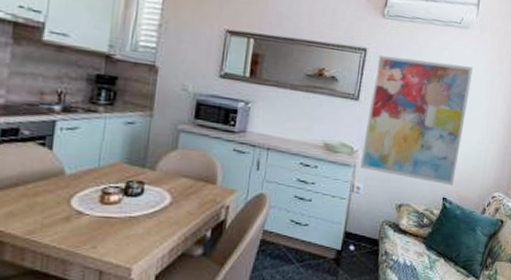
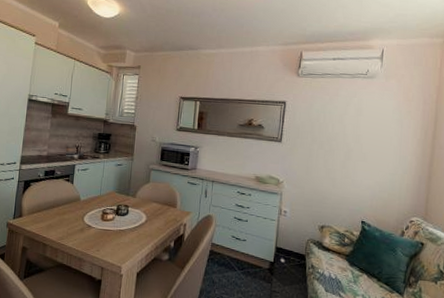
wall art: present [360,55,474,186] -> none [286,105,382,211]

